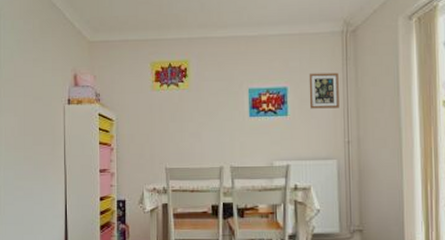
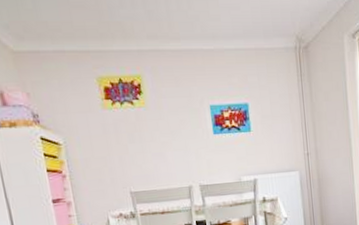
picture frame: present [309,72,339,109] -> none [267,88,298,124]

